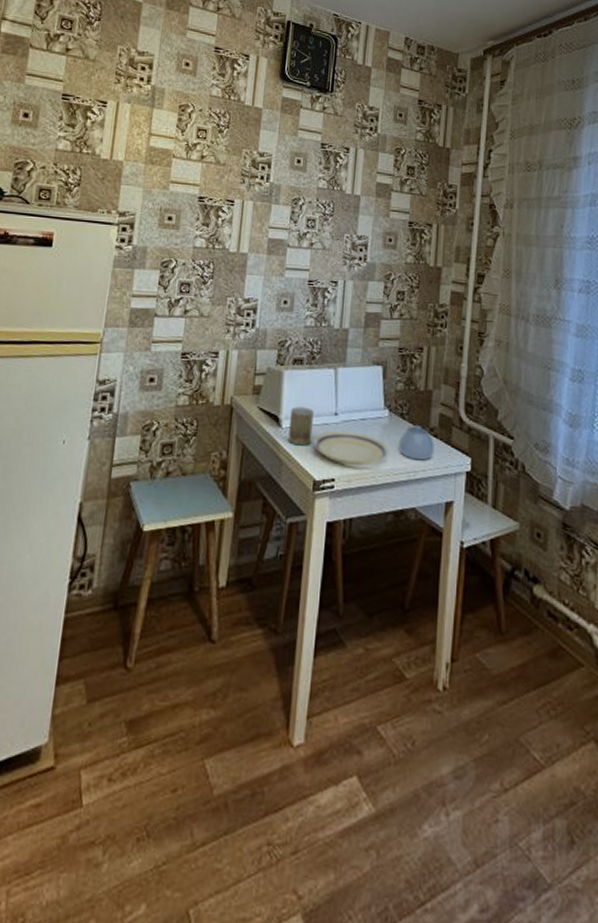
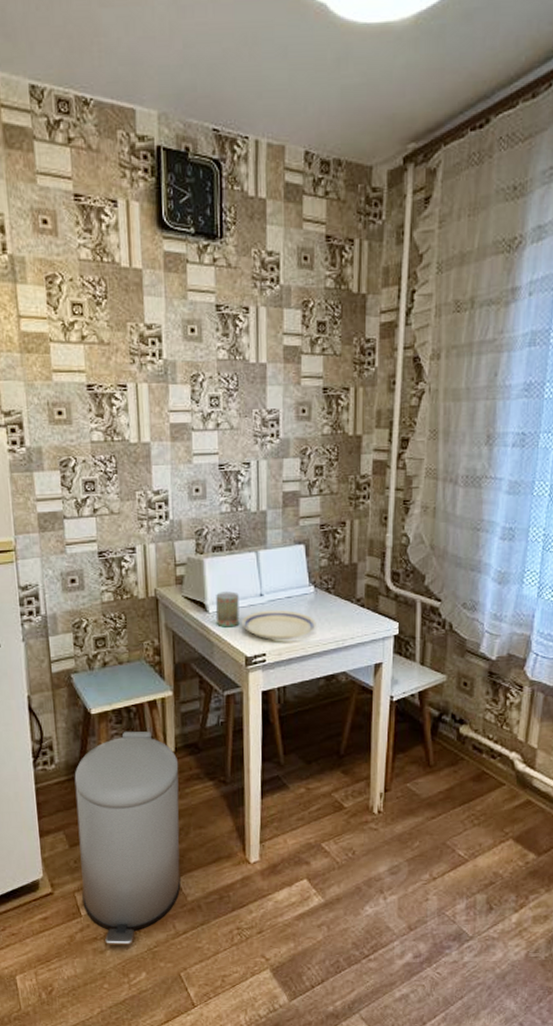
pedal bin: none [87,555,228,858] -> present [74,731,181,946]
sugar bowl: present [397,424,435,461] -> none [325,596,362,630]

